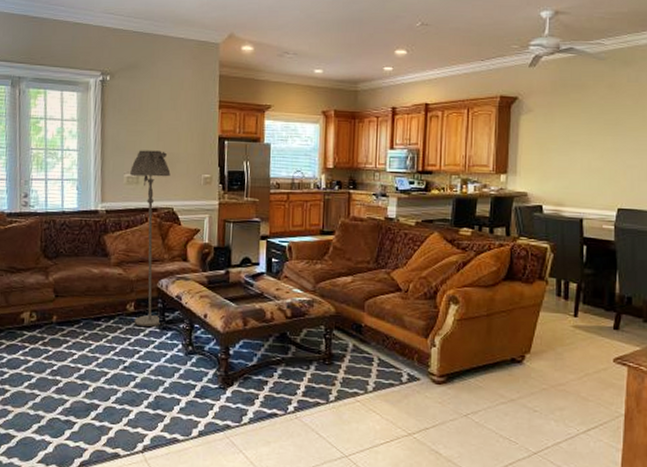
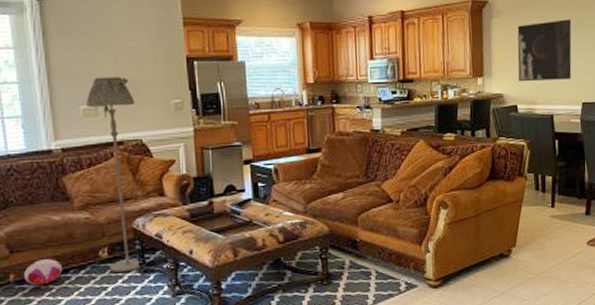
plush toy: none [64,306,95,329] -> present [24,259,62,286]
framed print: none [546,120,611,183] -> present [517,19,572,82]

